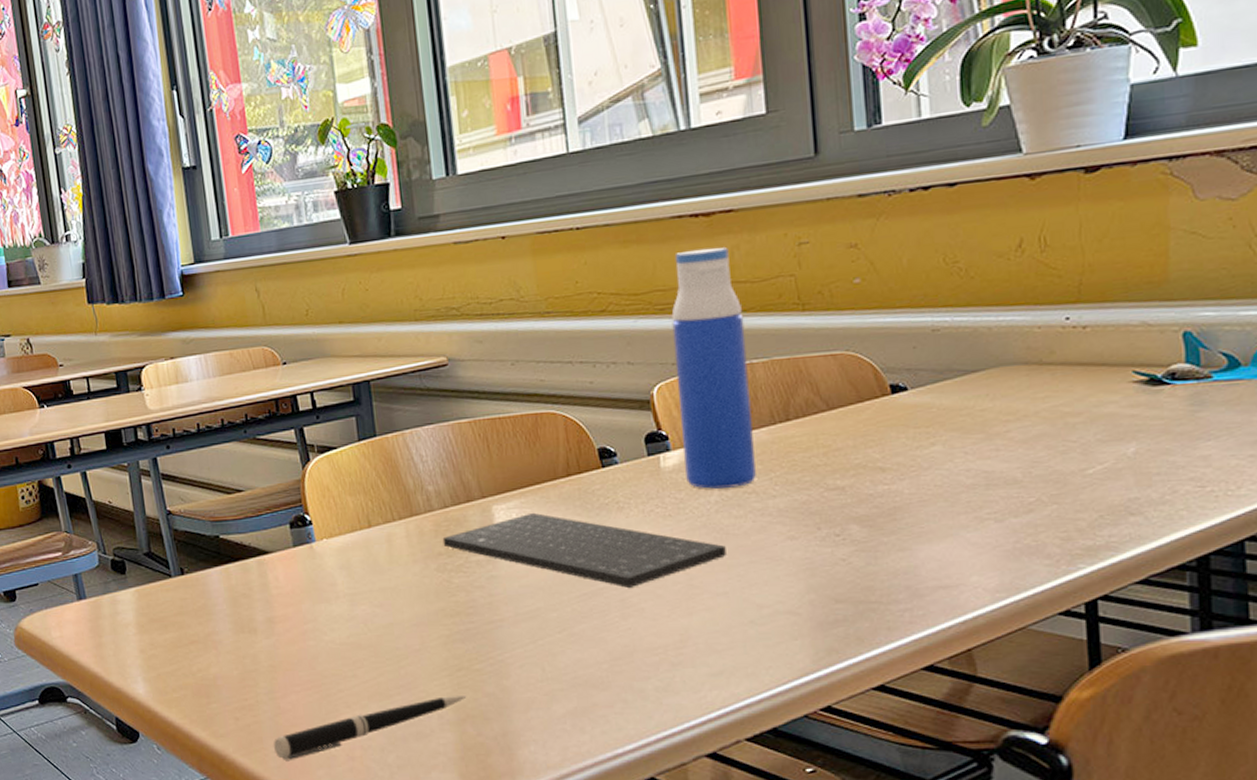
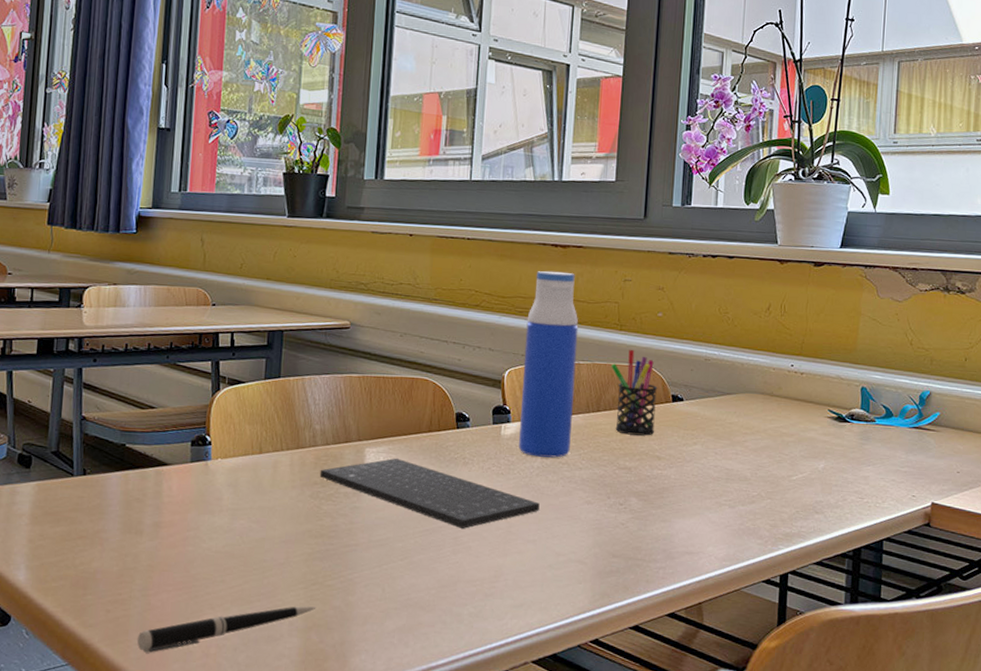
pen holder: none [797,333,872,445] -> present [611,349,658,436]

